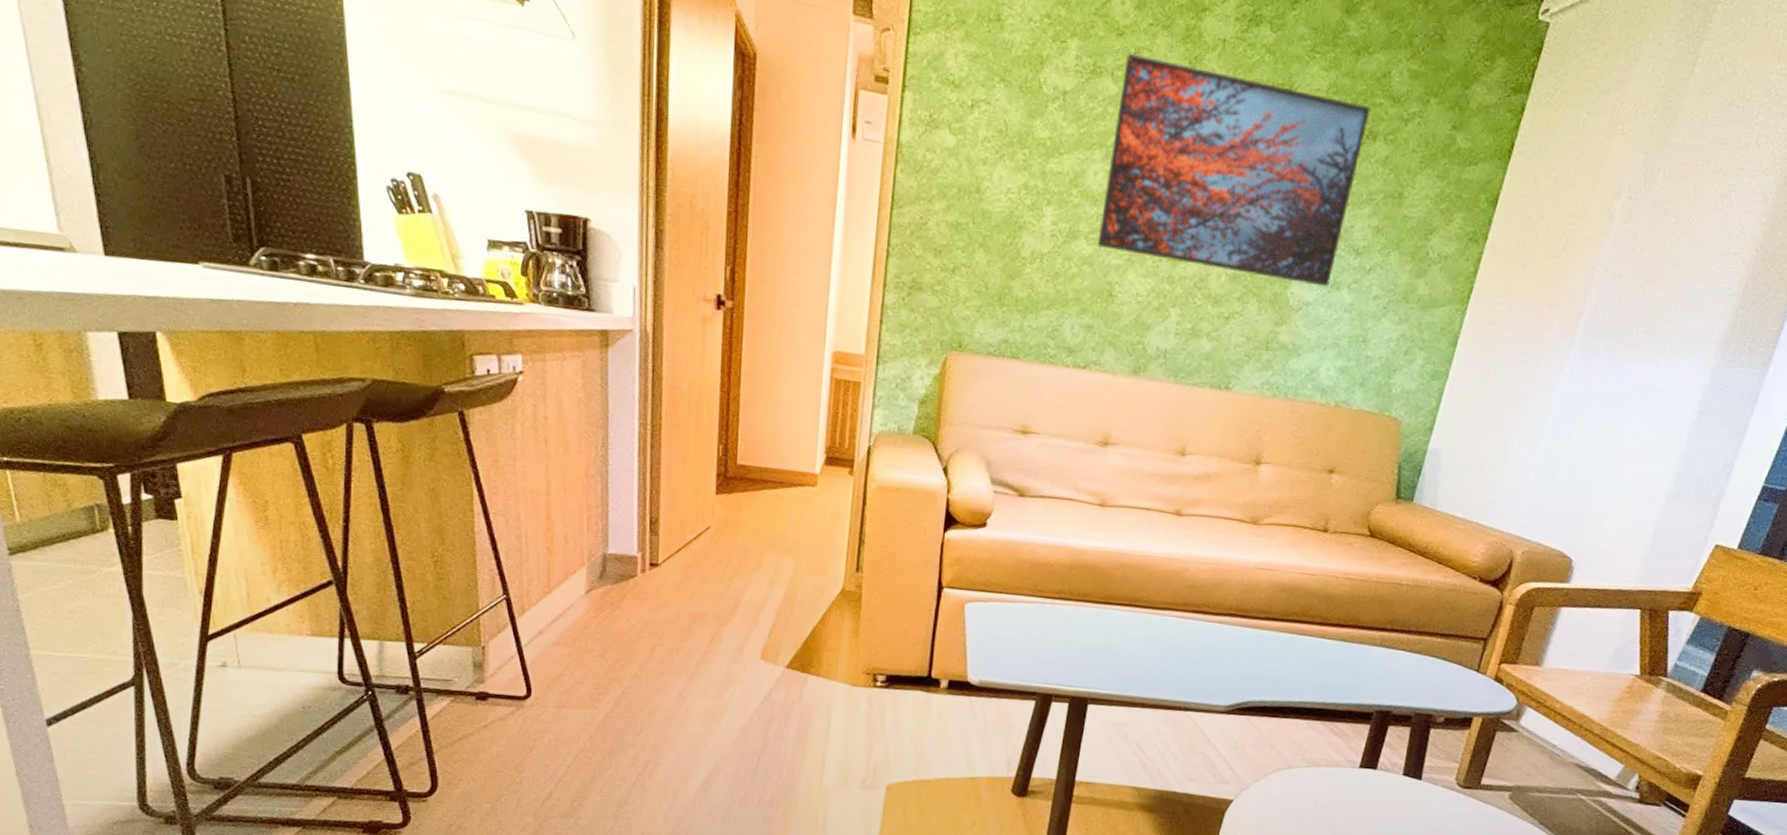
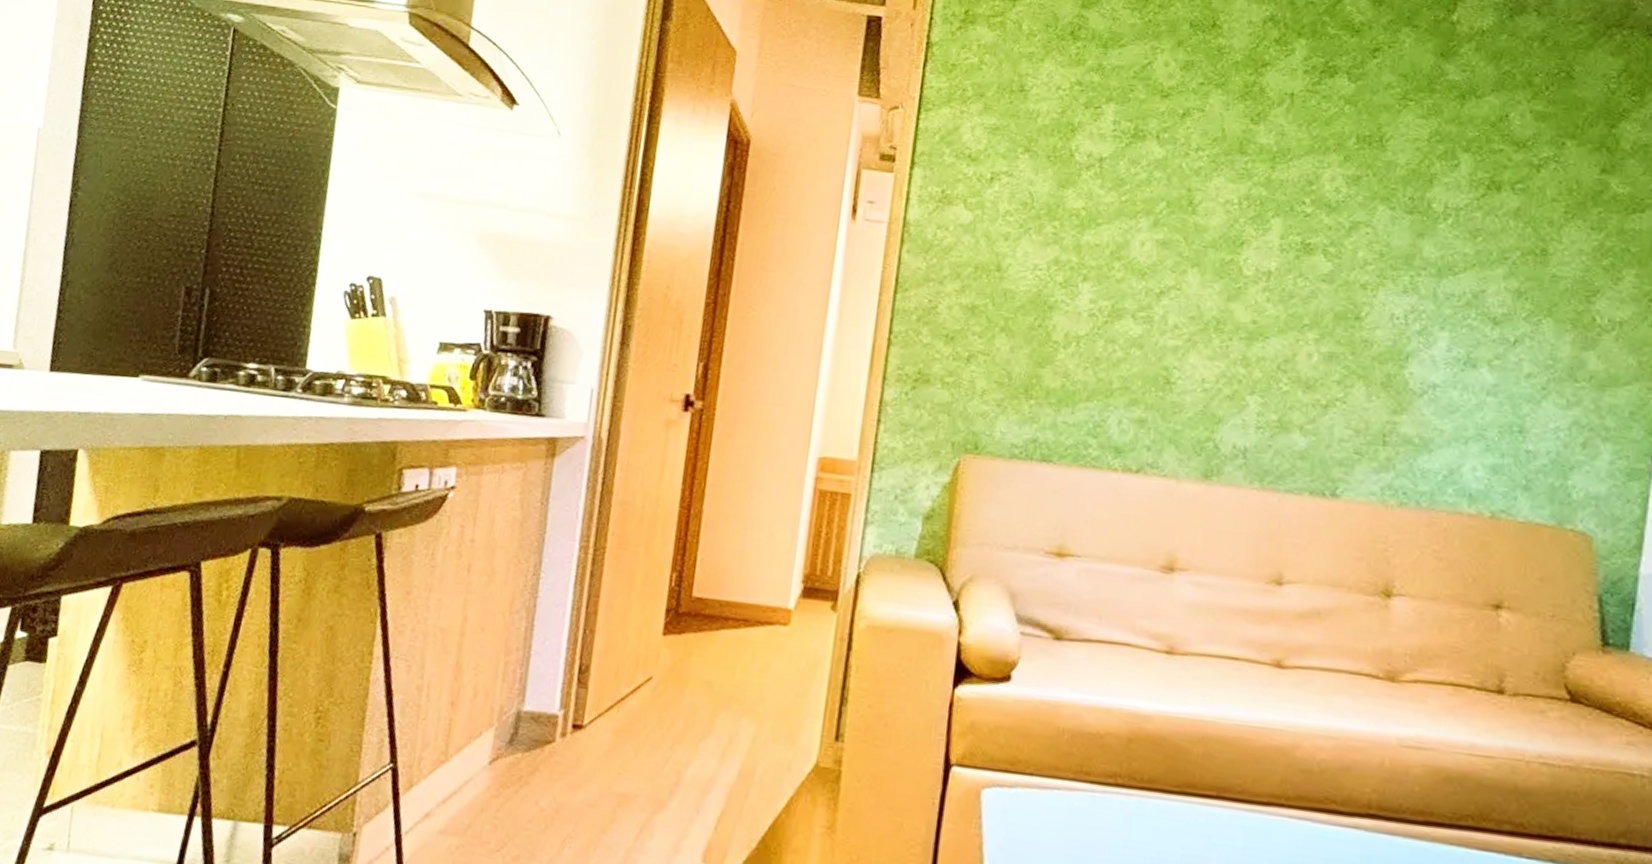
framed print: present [1097,53,1371,287] -> none [1147,114,1489,365]

